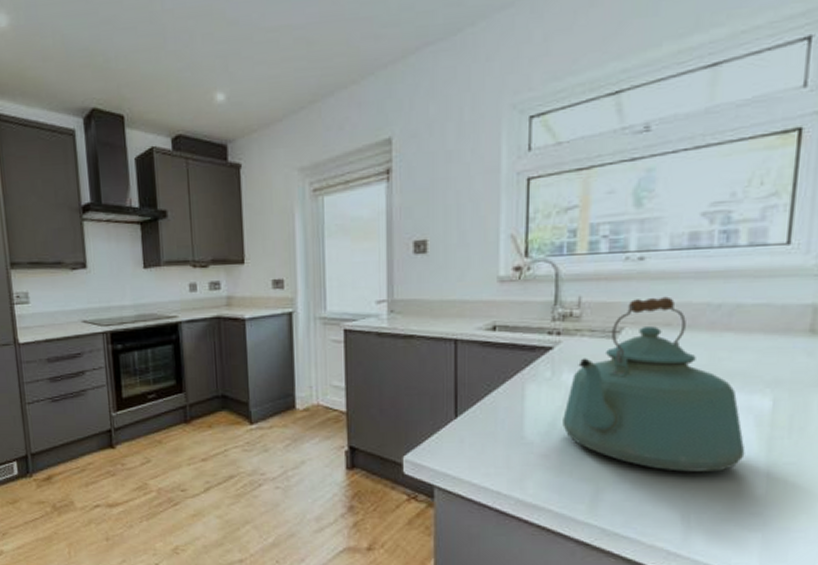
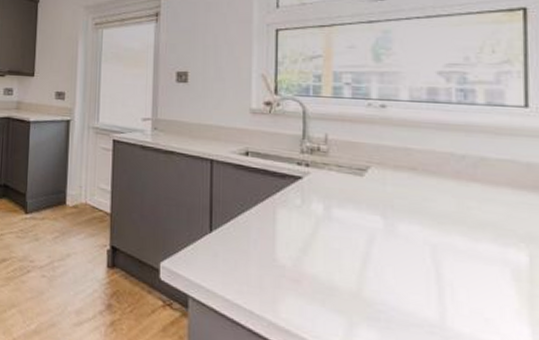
kettle: present [562,296,745,472] -> none [314,141,506,324]

